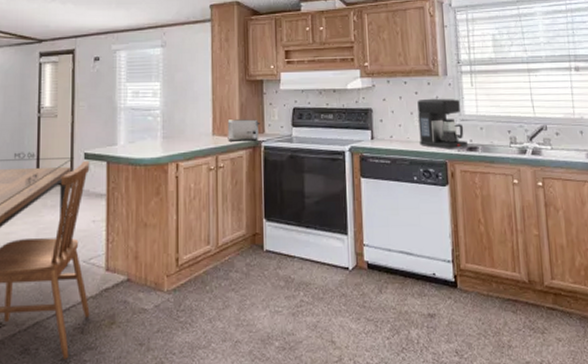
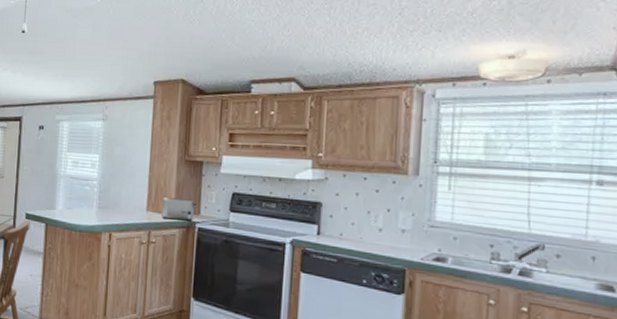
coffee maker: present [417,98,468,150] -> none [375,198,435,257]

